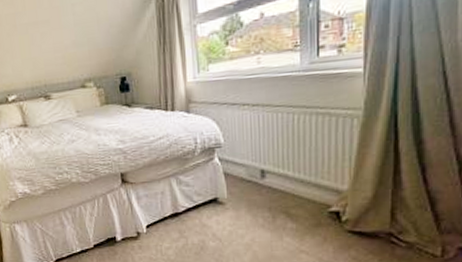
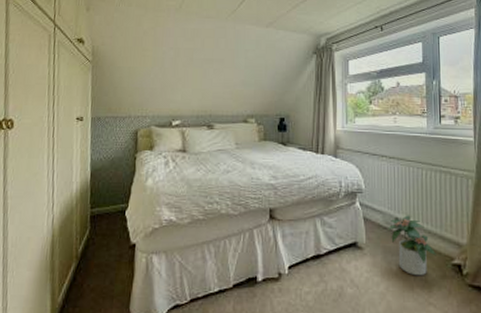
potted plant: none [251,165,310,226] -> present [387,215,436,276]

